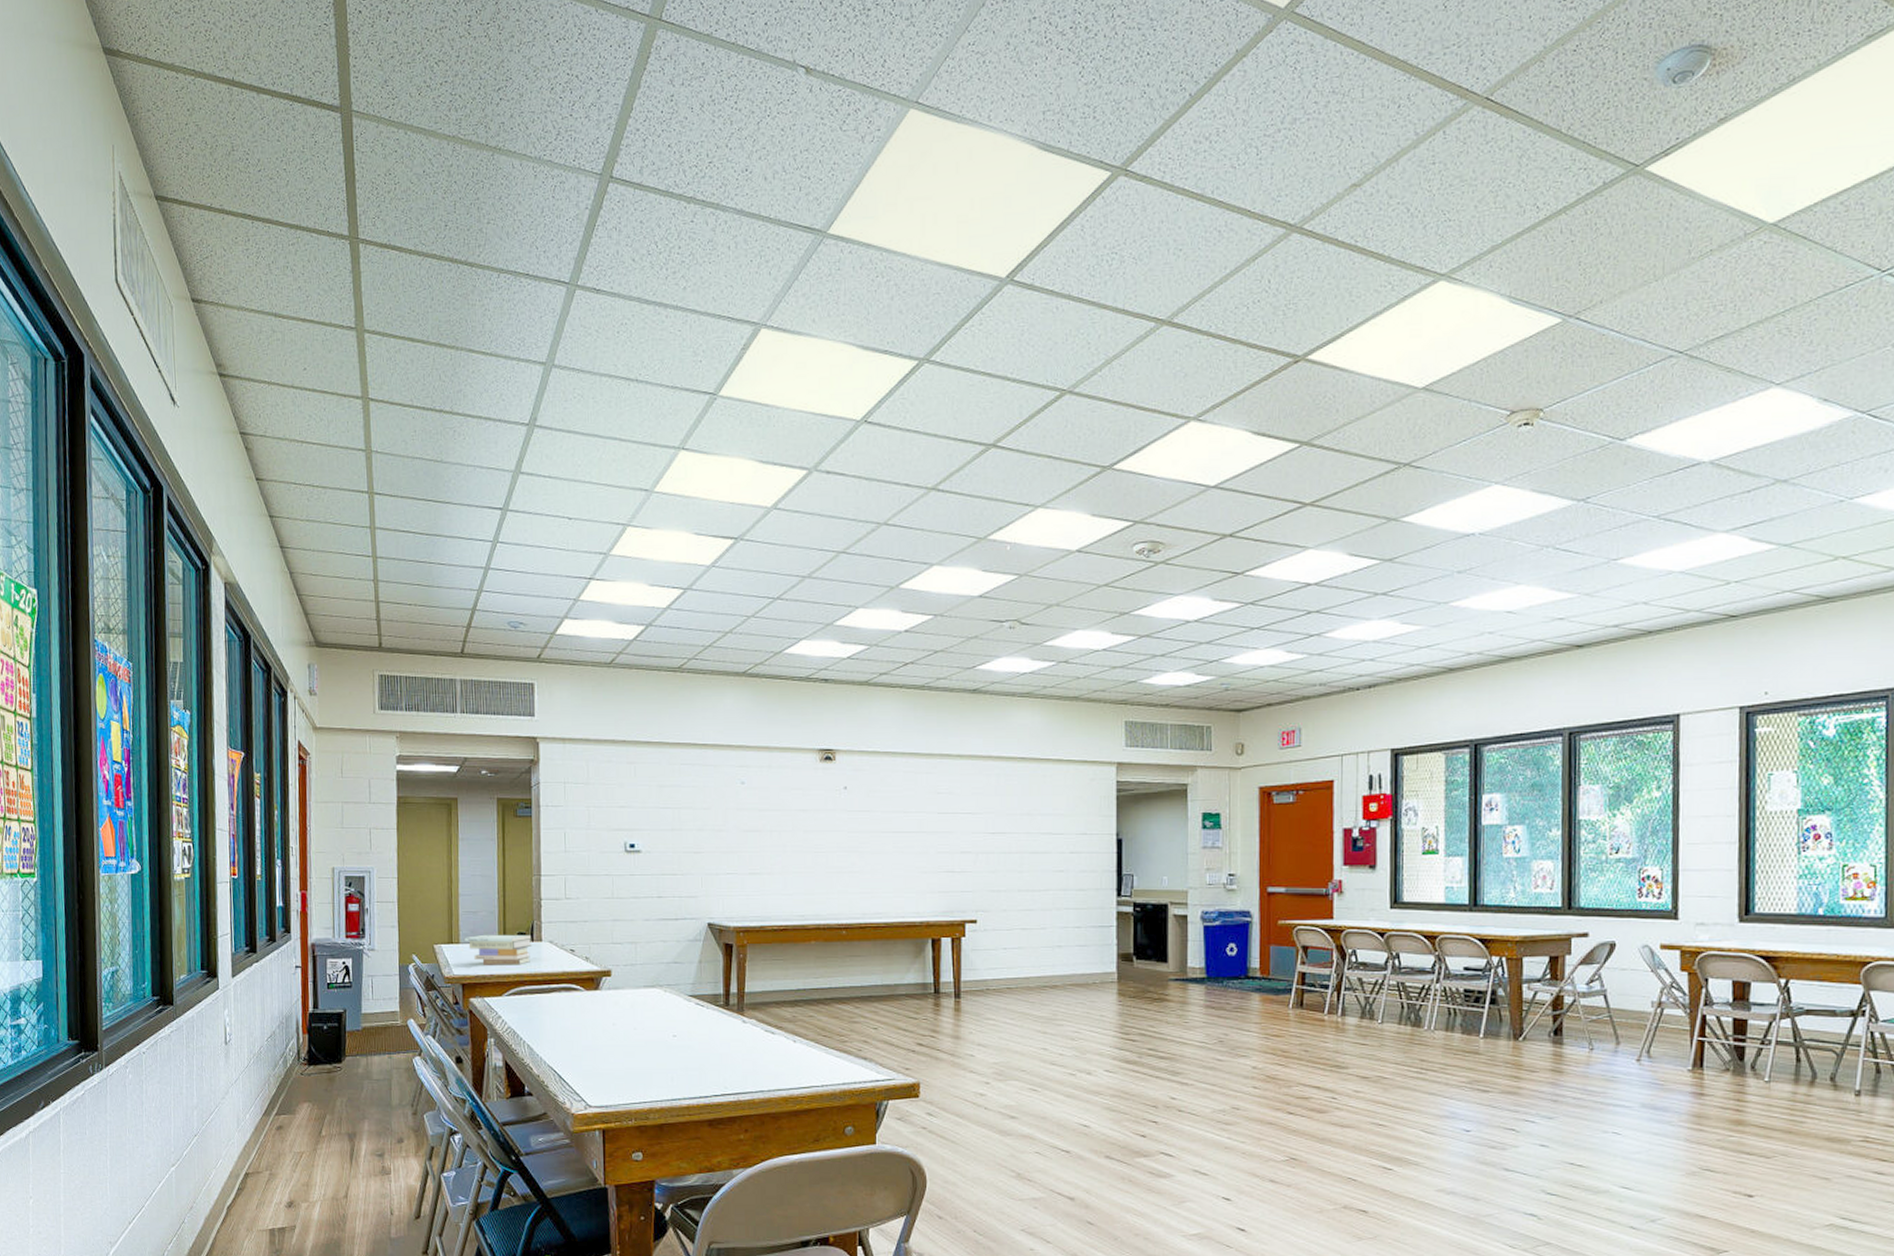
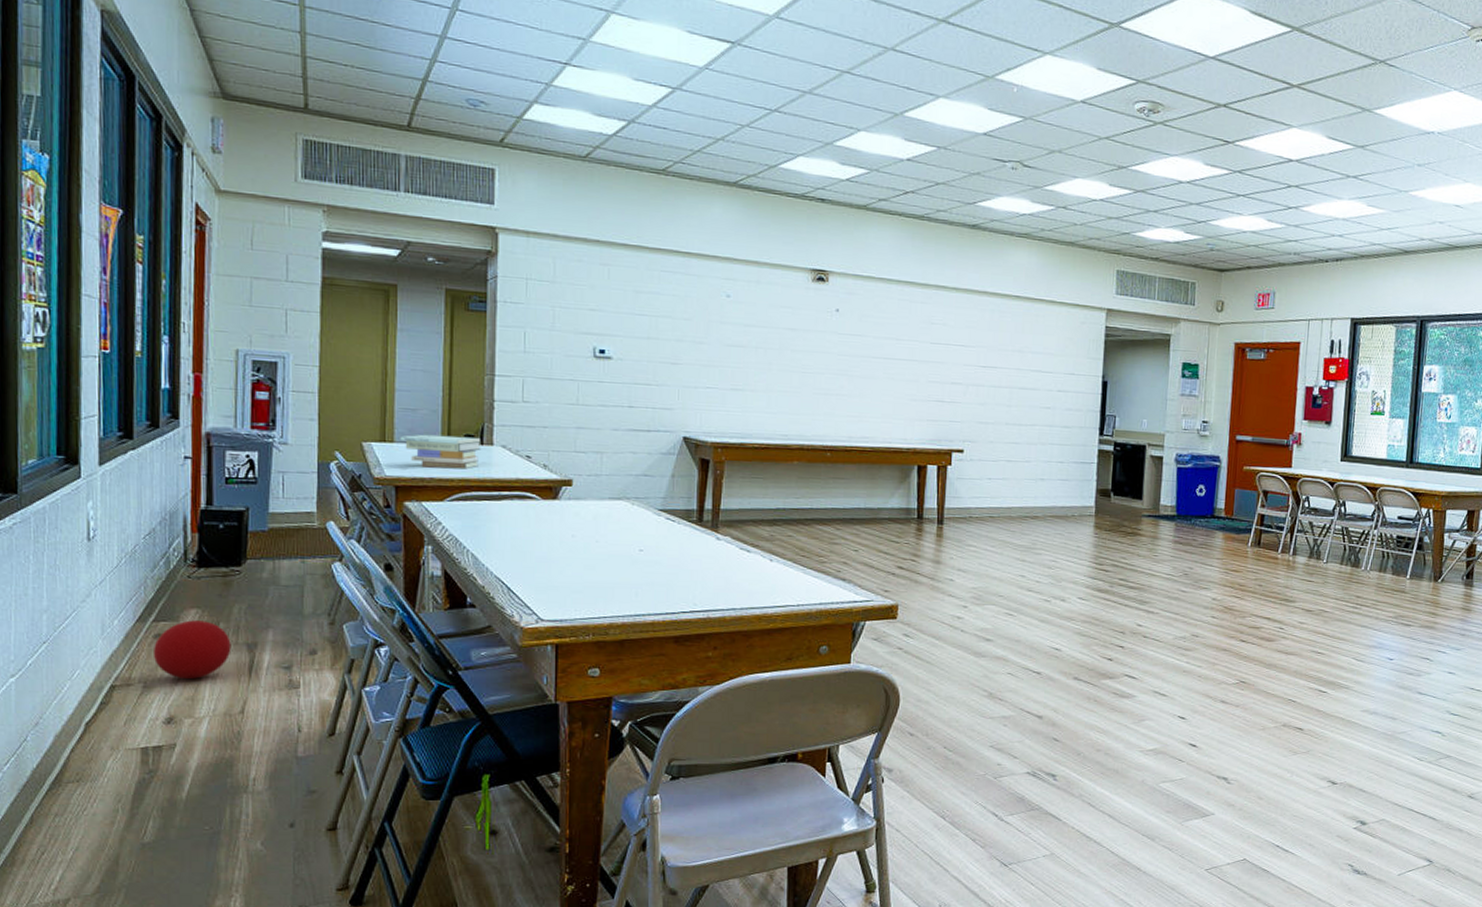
ball: none [277,1113,336,1167] -> present [154,620,231,680]

